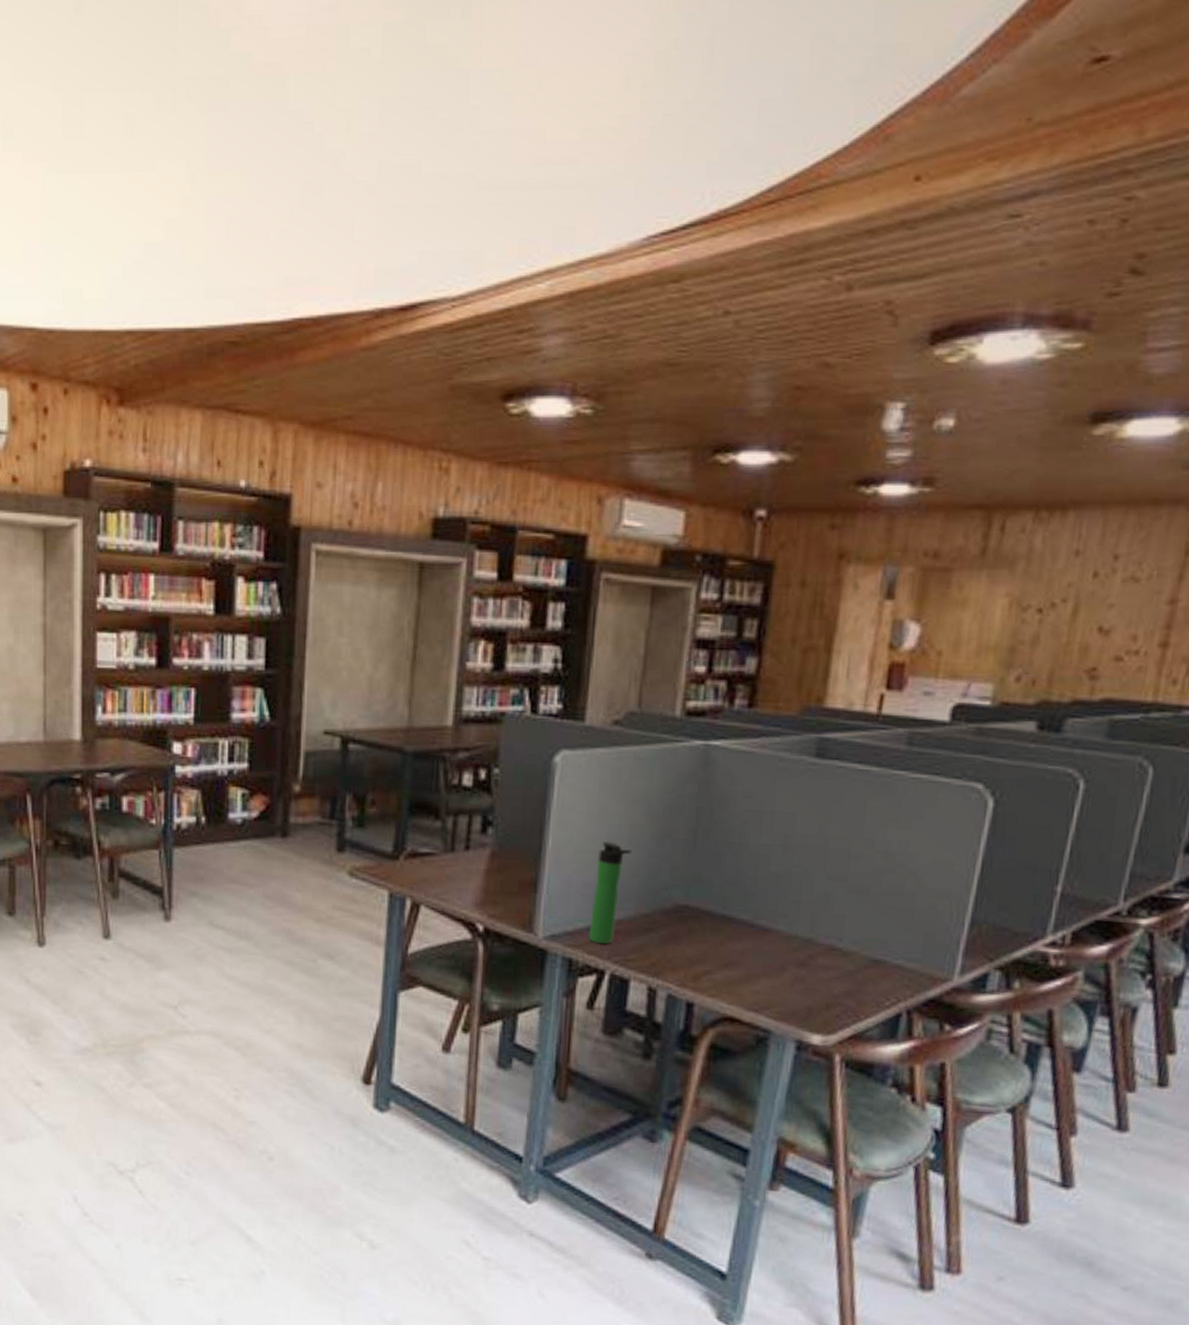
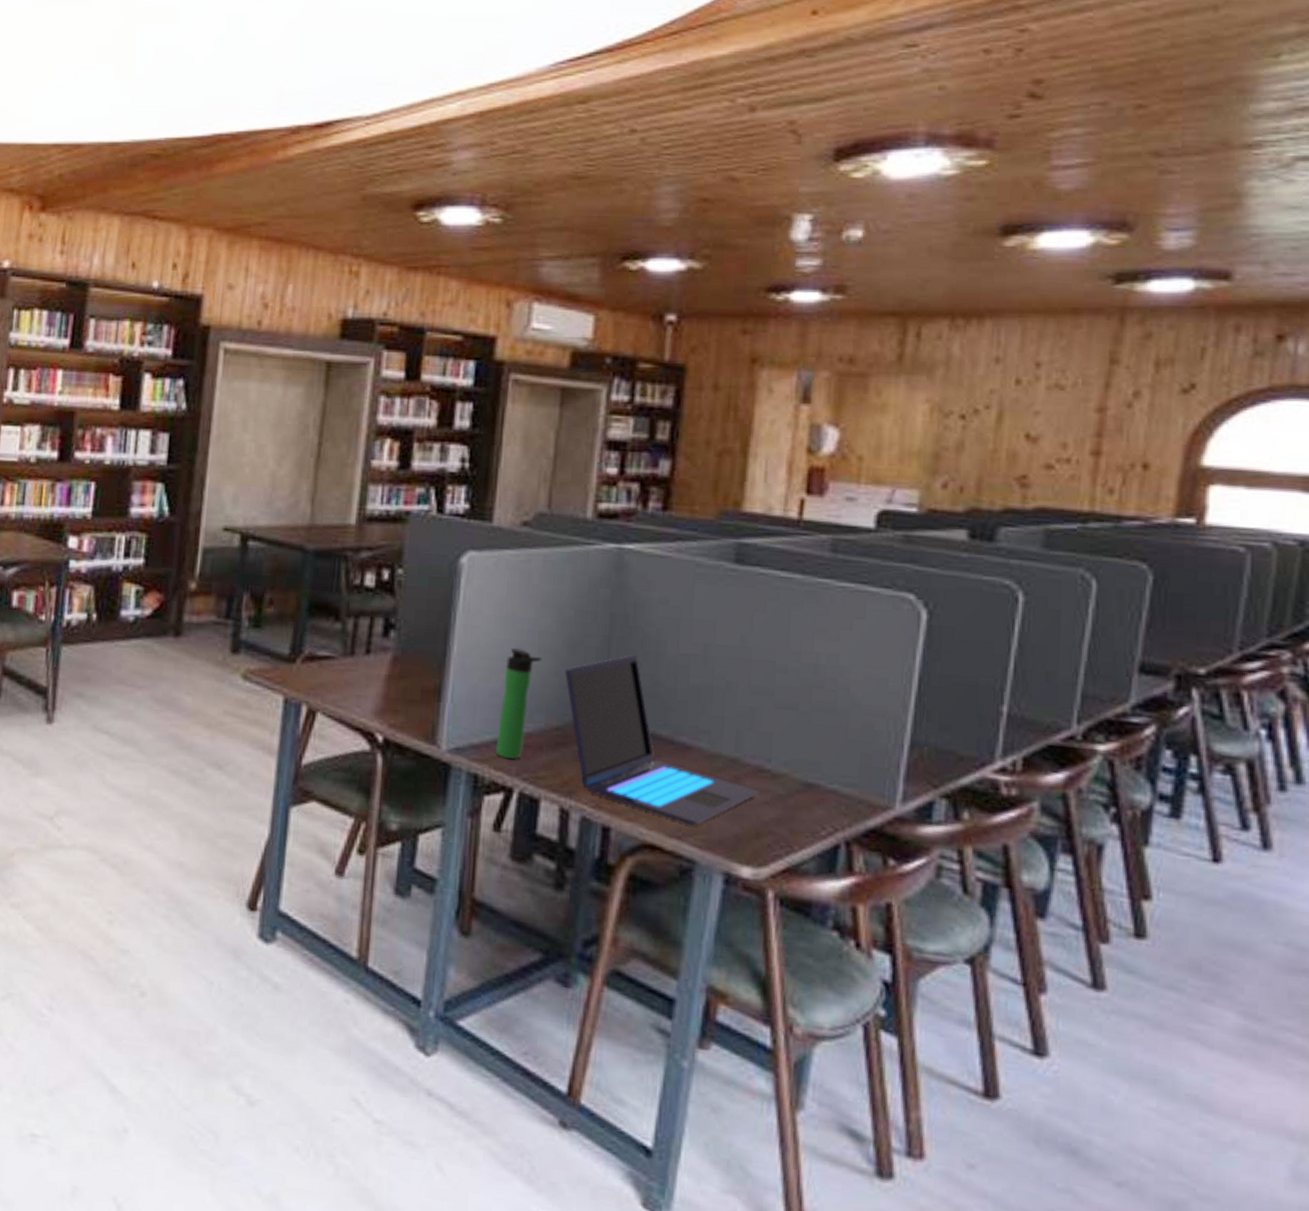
laptop: none [653,846,832,1000] -> present [565,655,761,826]

